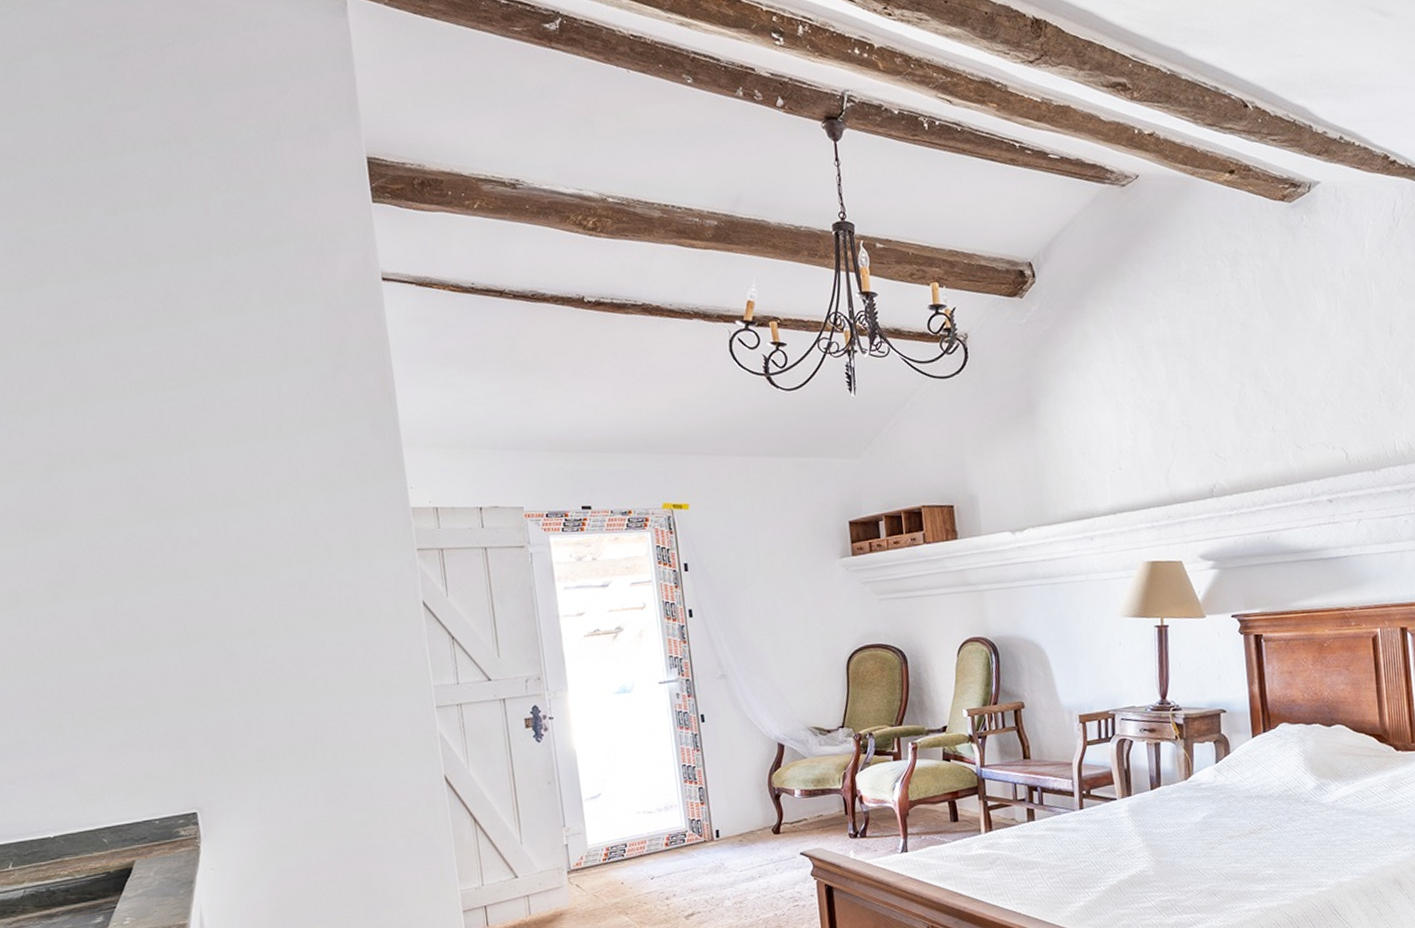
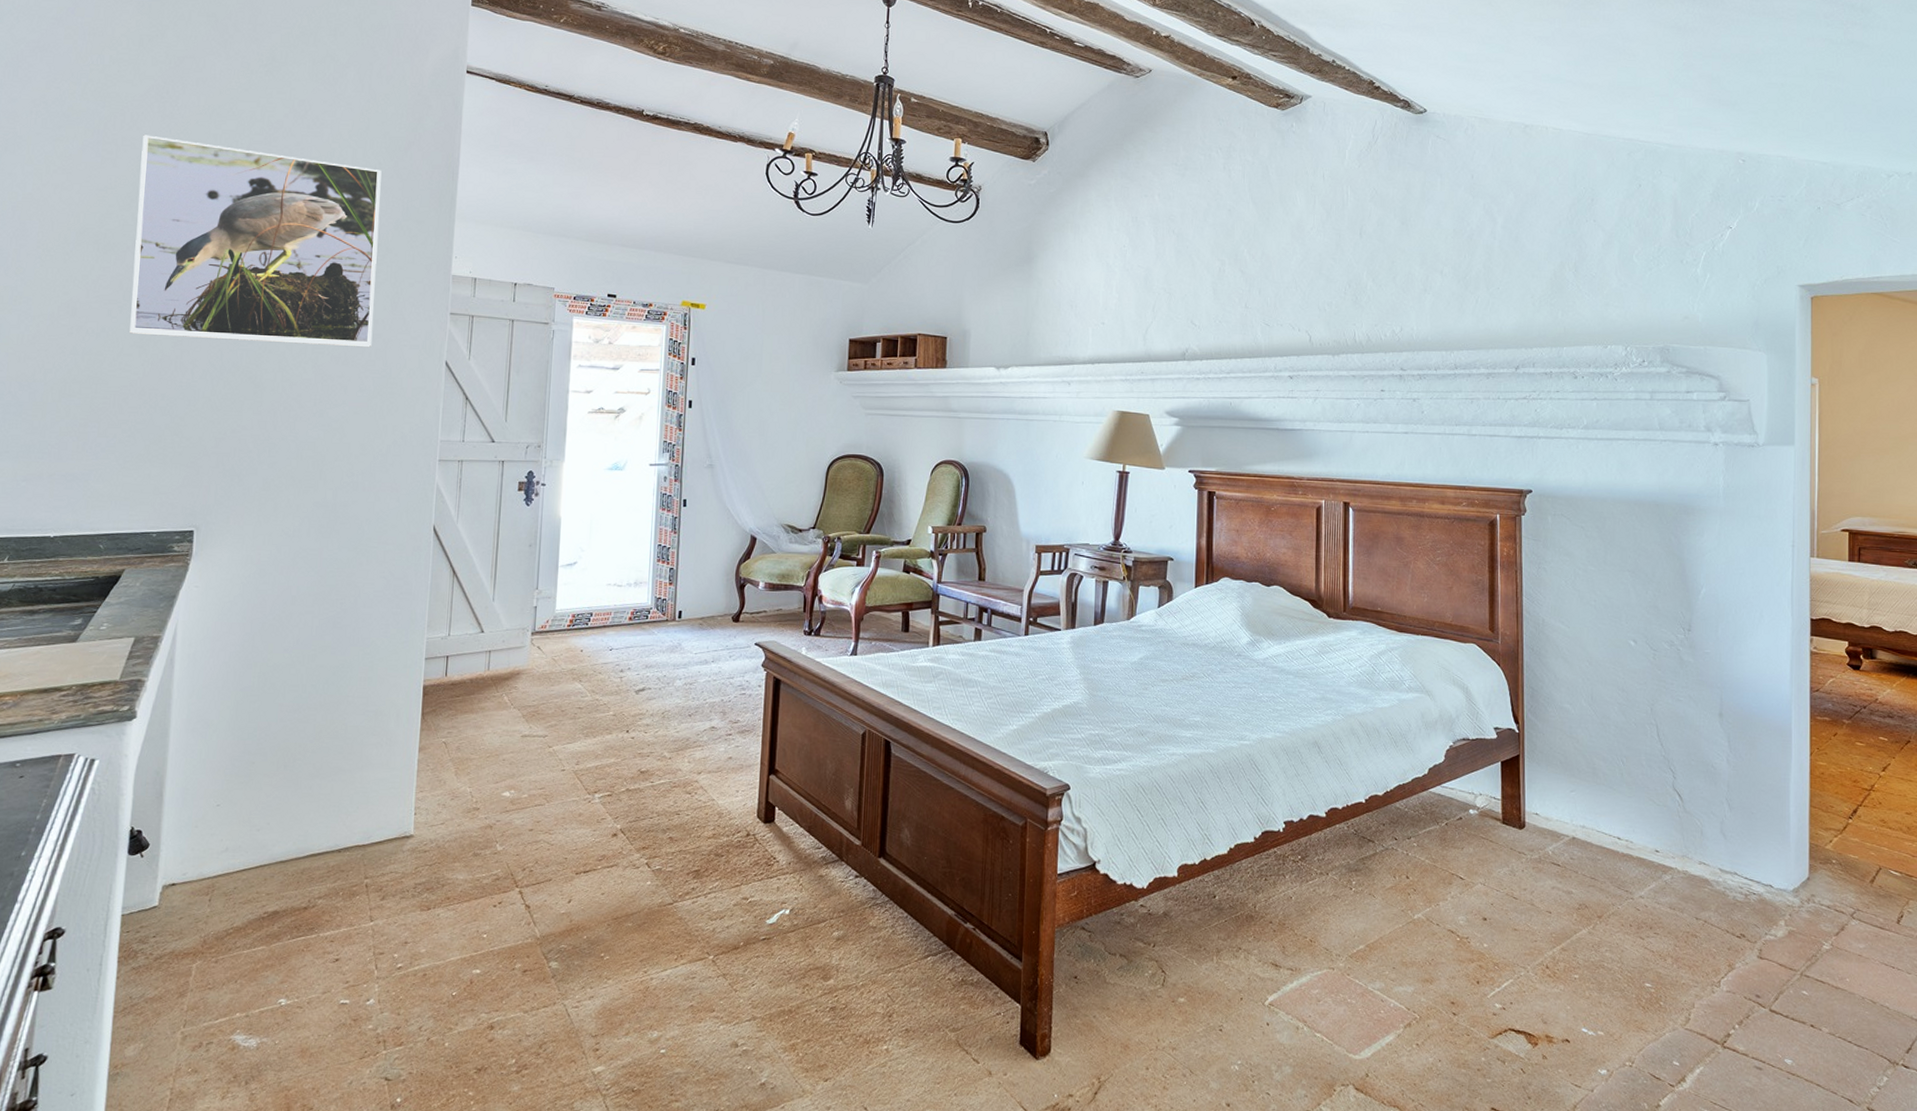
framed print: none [46,396,341,615] -> present [129,135,382,348]

